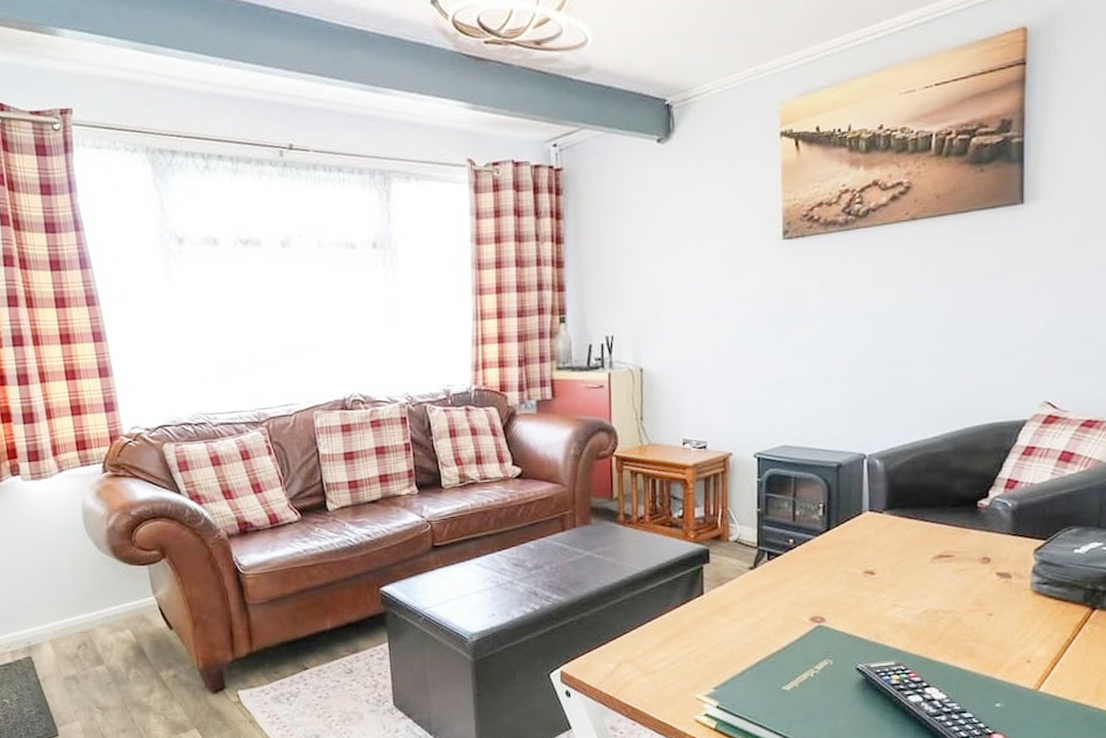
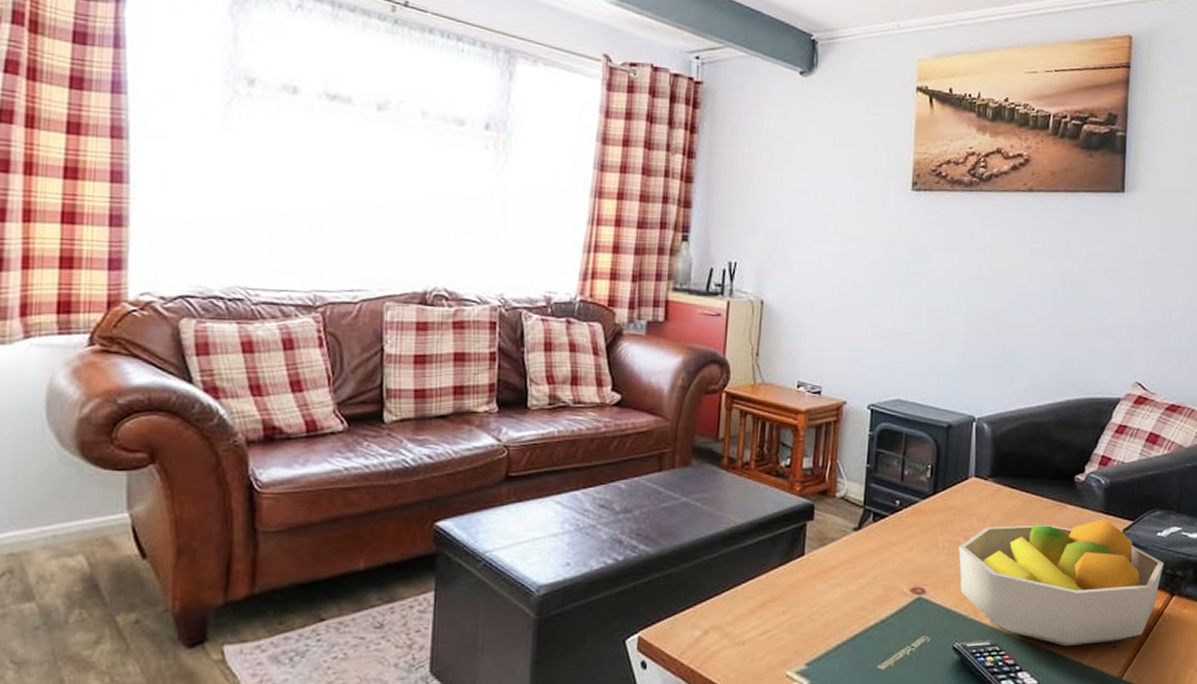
fruit bowl: none [856,541,1082,663] -> present [958,519,1164,647]

